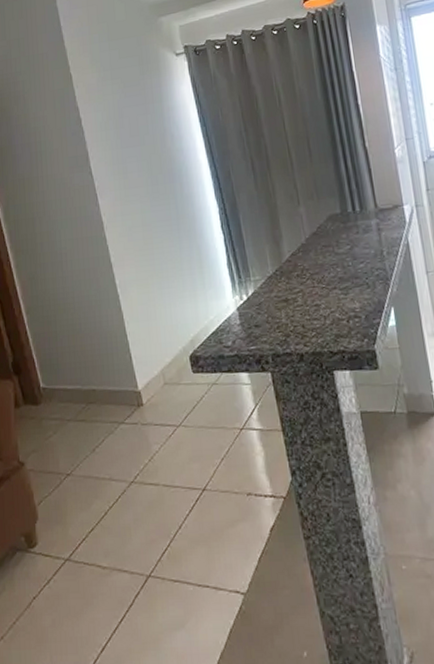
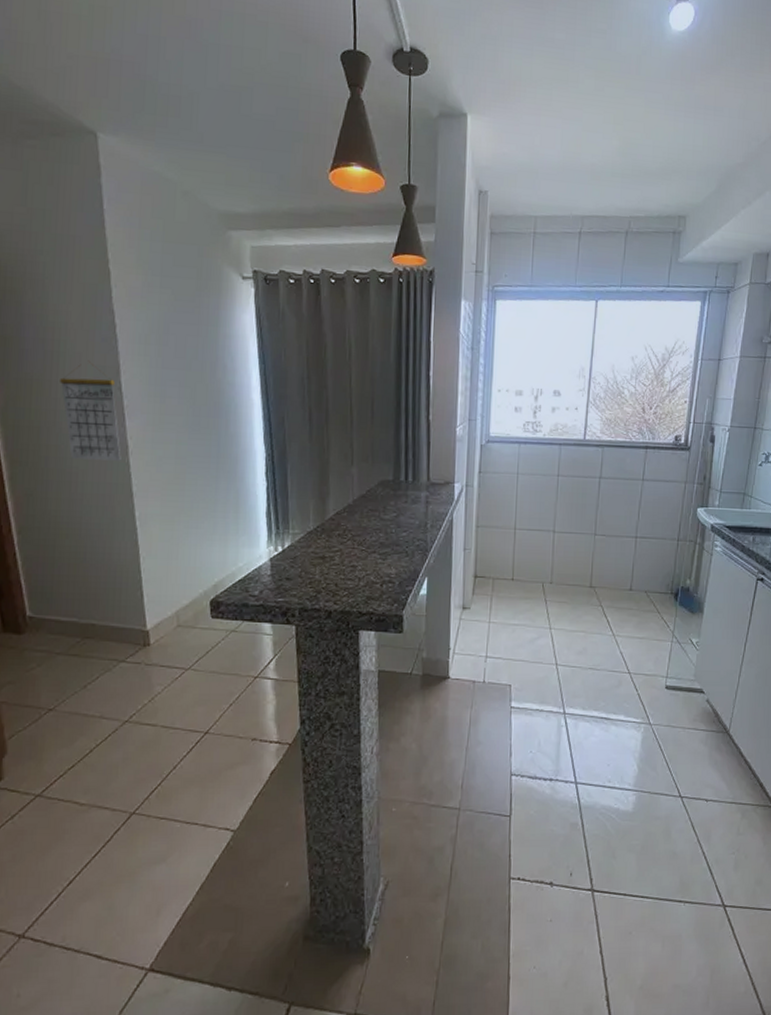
calendar: none [44,153,99,241] -> present [60,360,121,461]

